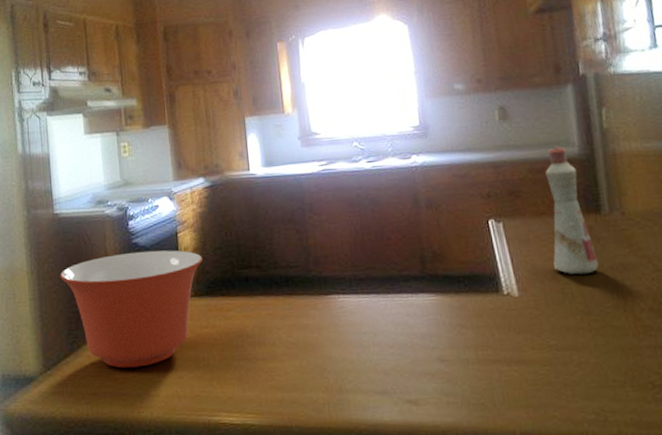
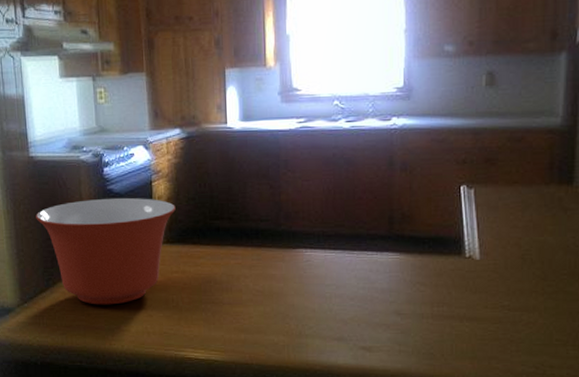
bottle: present [545,146,599,275] -> none [518,115,561,243]

